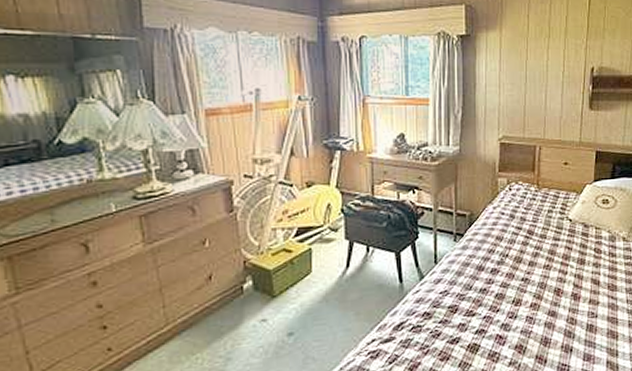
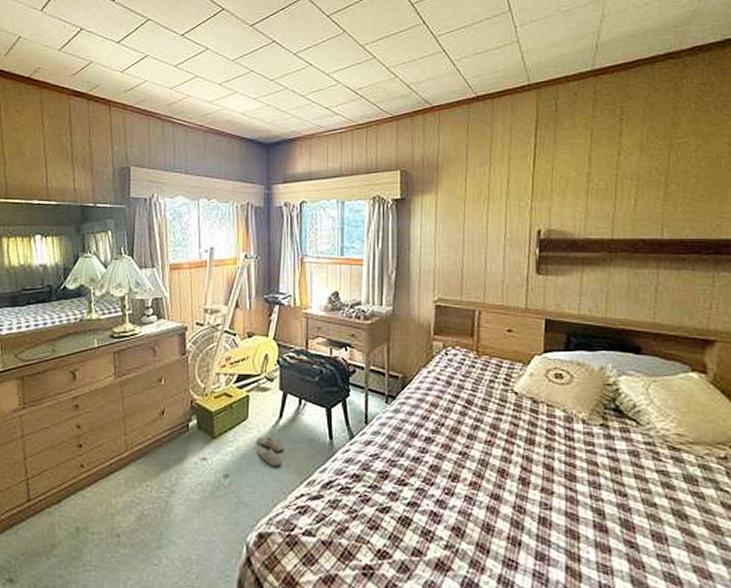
slippers: none [322,288,352,317] -> present [256,436,284,467]

